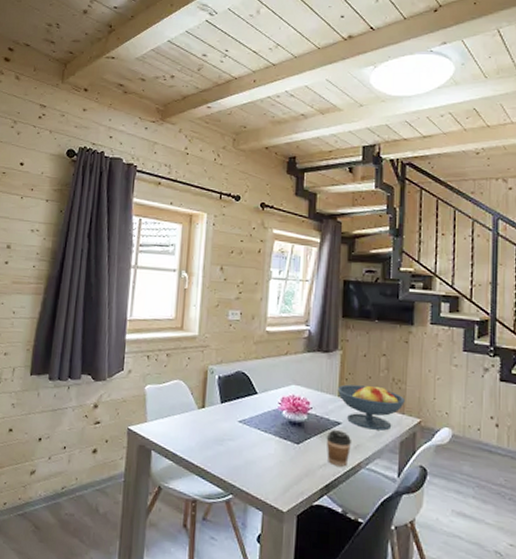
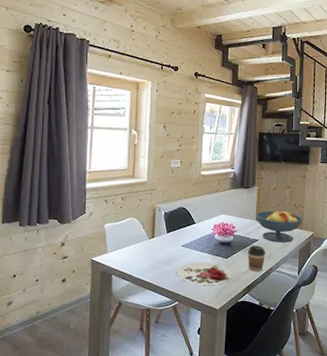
plate: none [231,444,304,478] -> present [176,262,232,285]

